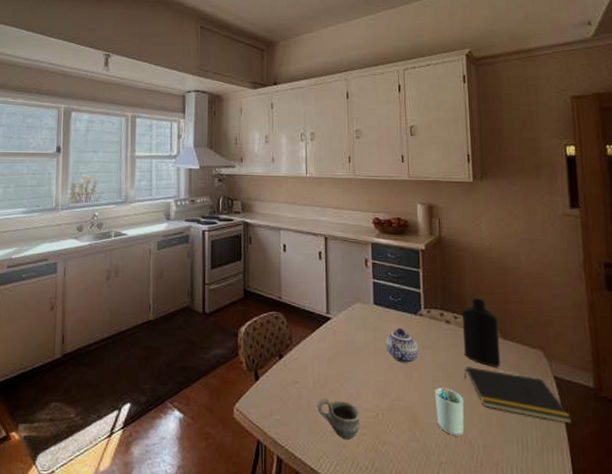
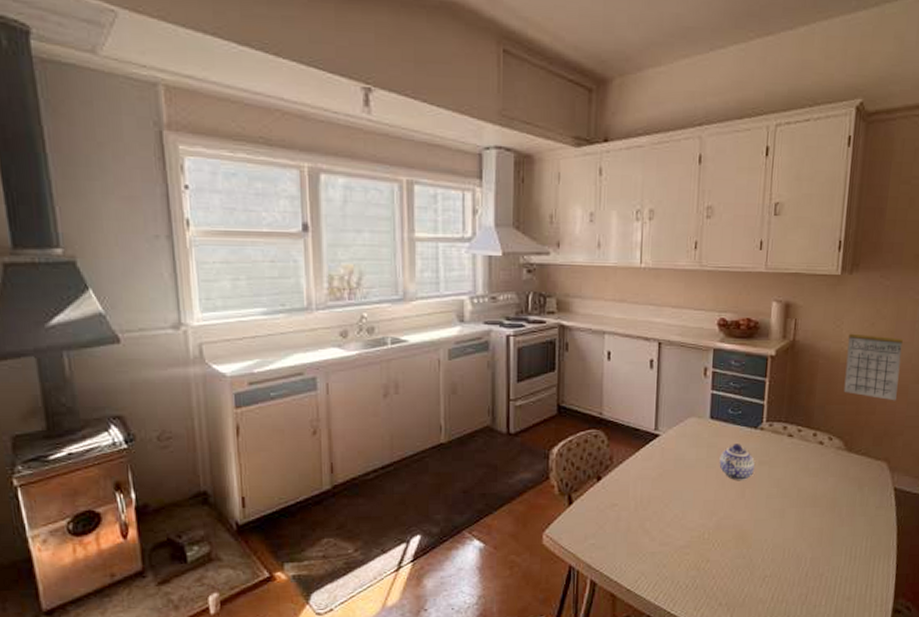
cup: present [317,397,361,440] -> none [637,519,686,560]
cup: present [434,387,465,436] -> none [766,503,797,551]
bottle: present [461,298,501,367] -> none [804,409,845,481]
notepad: present [464,367,573,424] -> none [801,481,905,533]
calendar: none [488,231,541,292] -> present [843,333,903,401]

